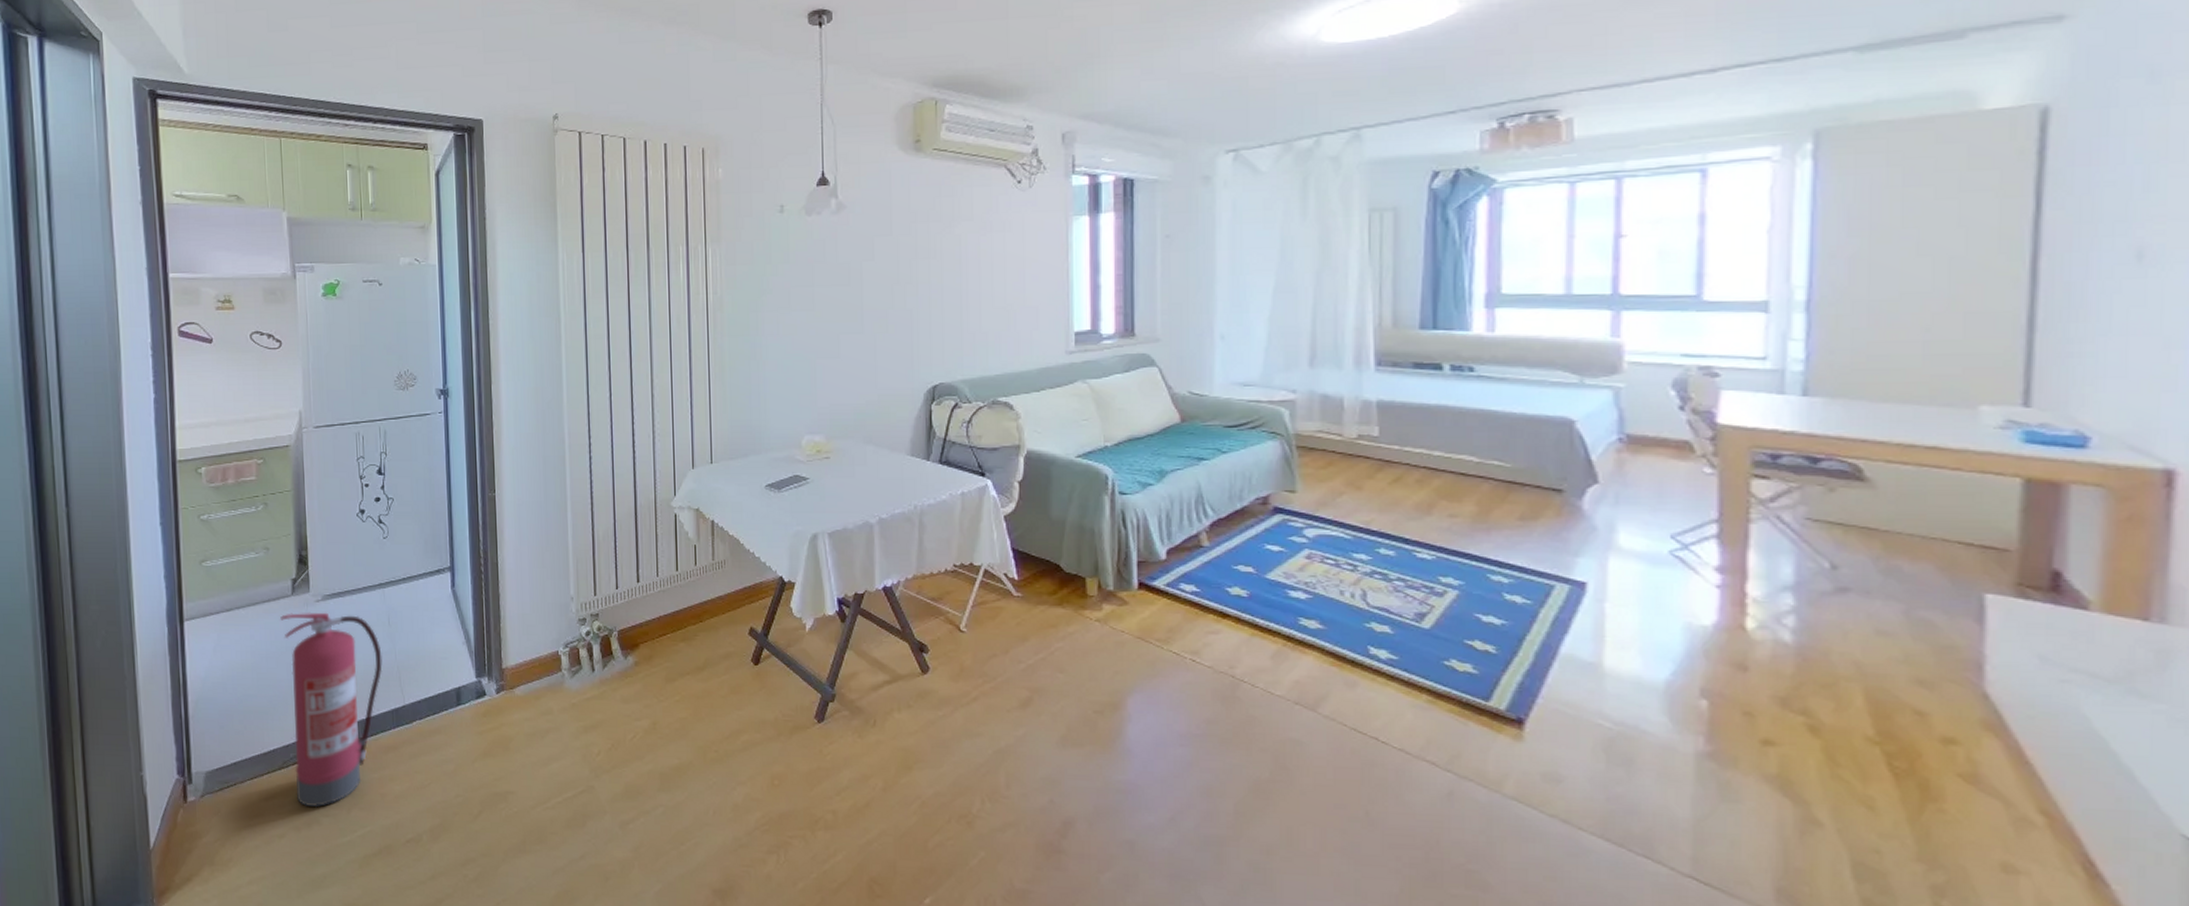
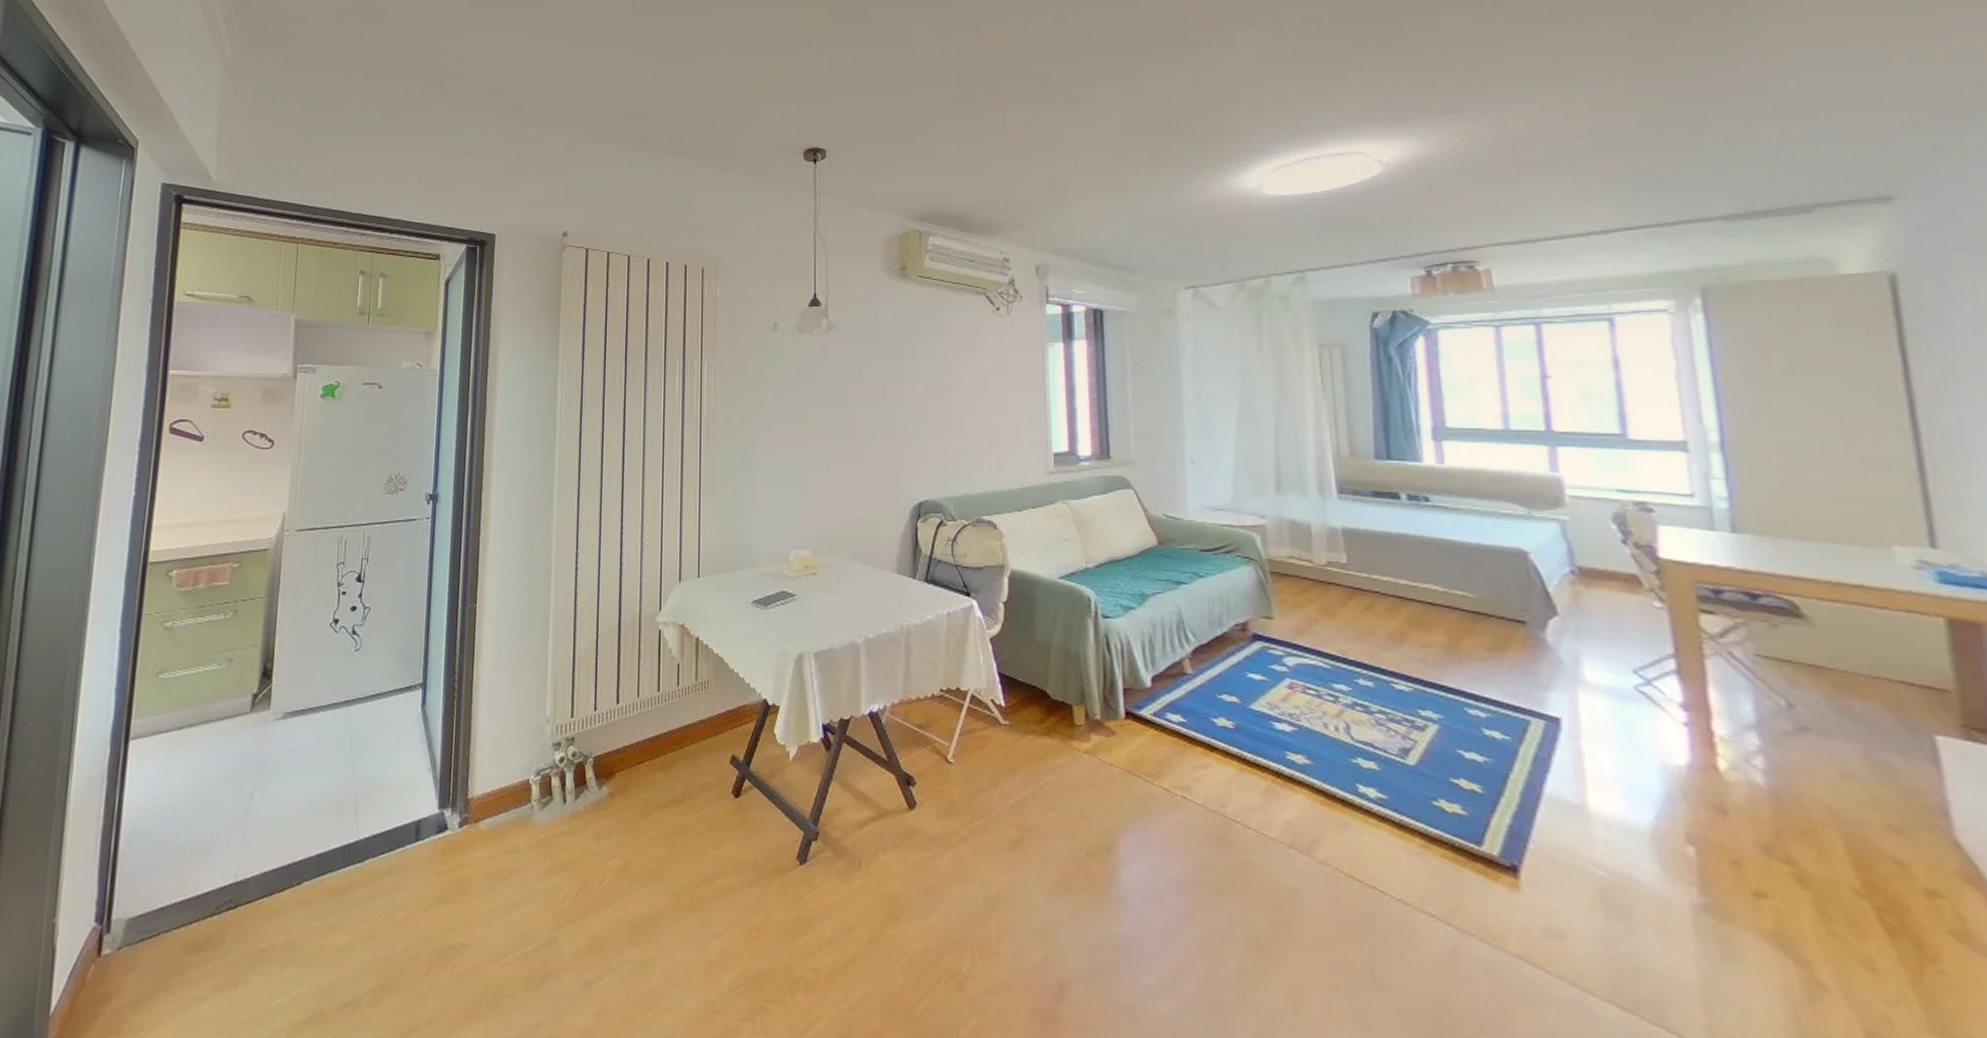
fire extinguisher: present [280,612,383,808] -> none [226,731,340,963]

